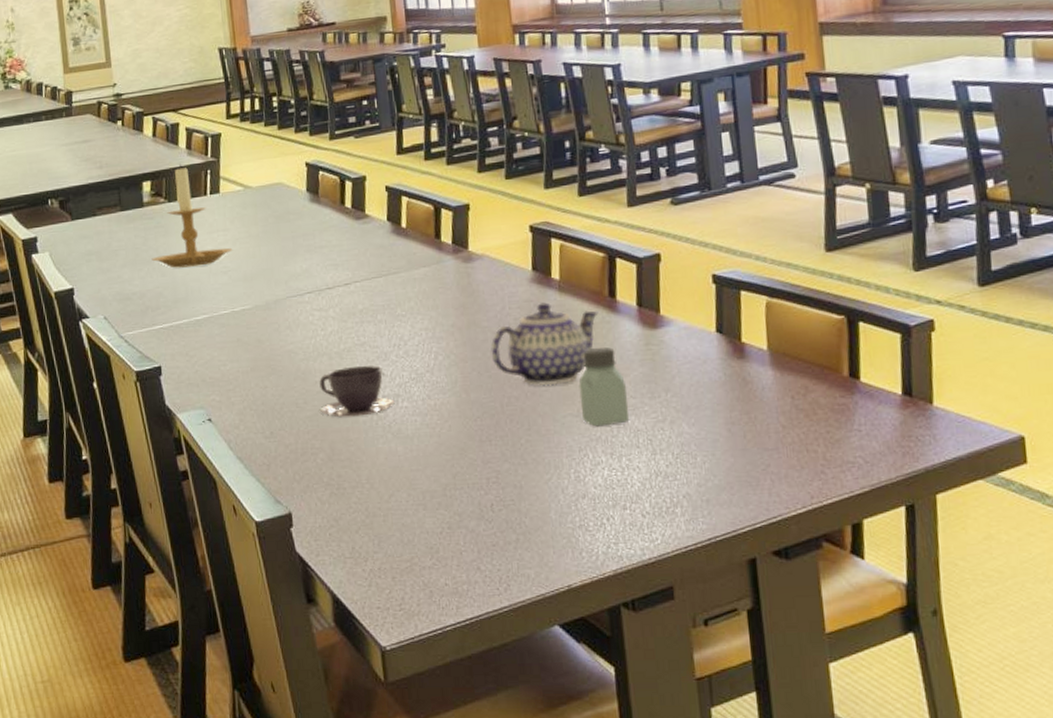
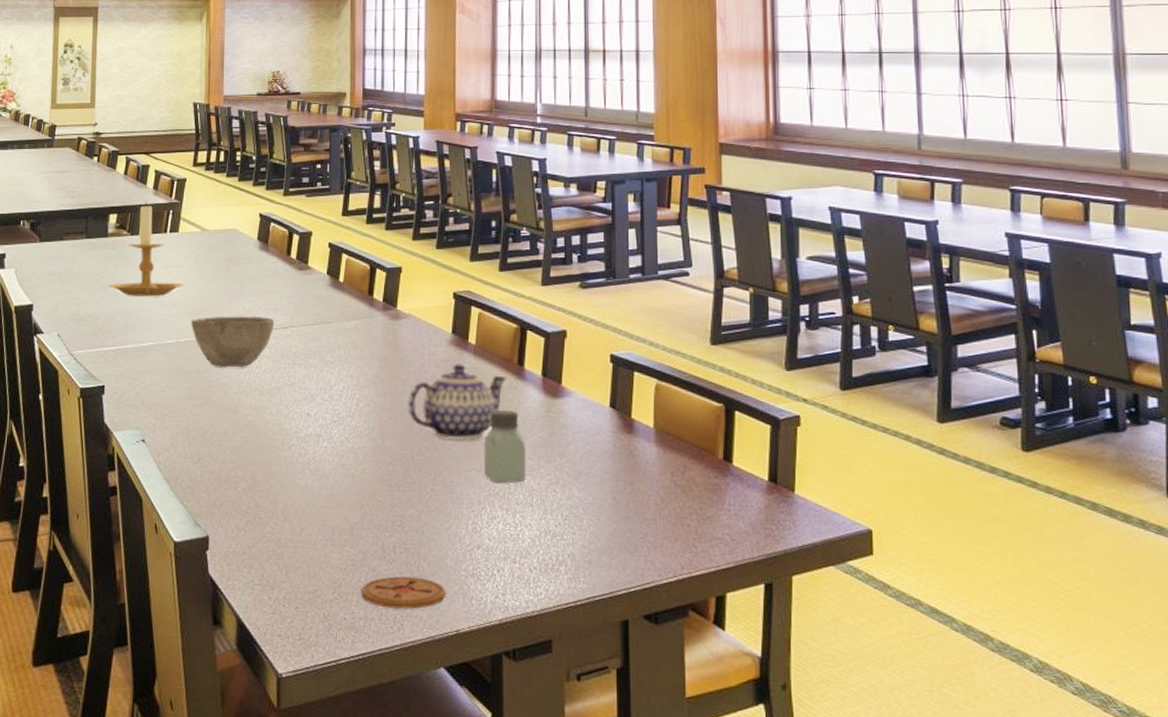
bowl: none [244,274,336,334] -> present [190,316,275,368]
teacup: present [319,365,395,418] -> none [246,405,316,452]
coaster: none [461,534,553,569] -> present [361,576,446,609]

